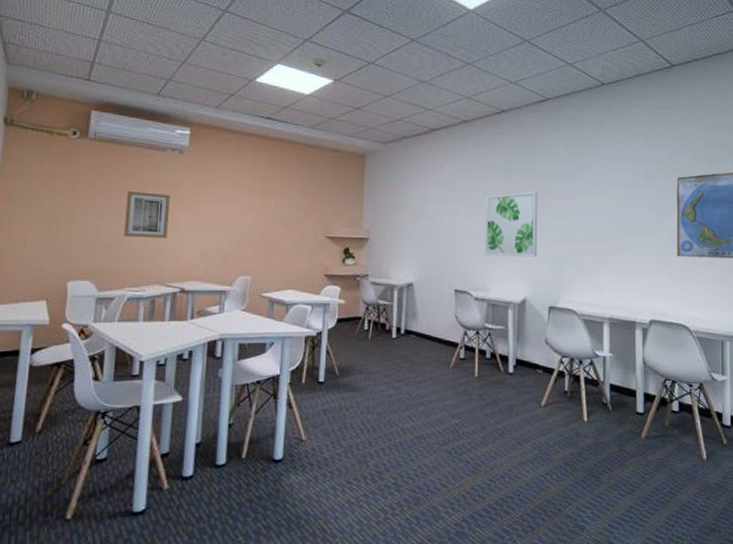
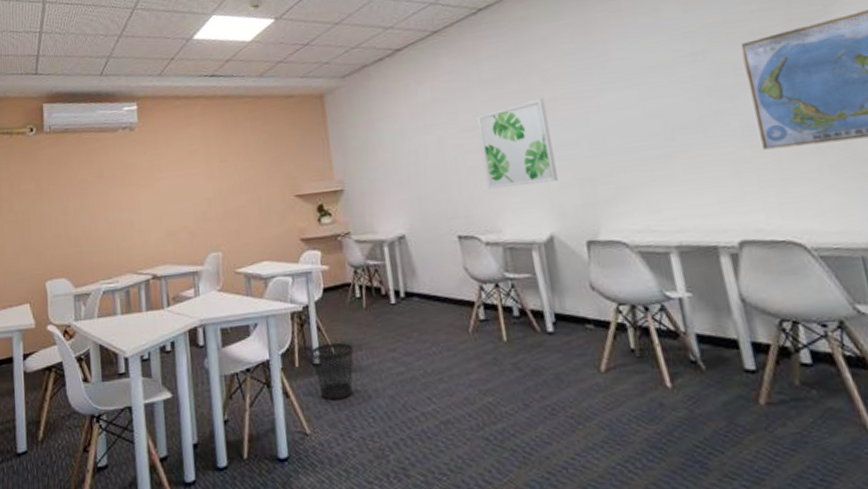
wall art: present [123,191,170,239] -> none [87,176,131,228]
wastebasket: none [317,366,355,413] -> present [310,343,354,400]

